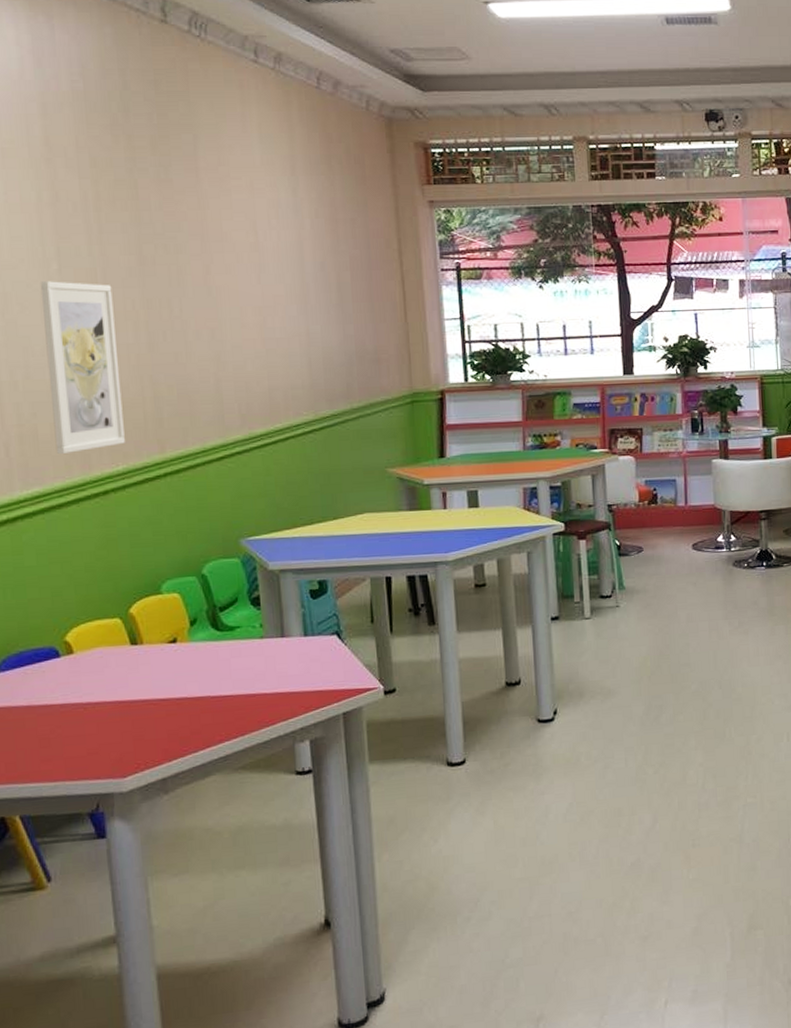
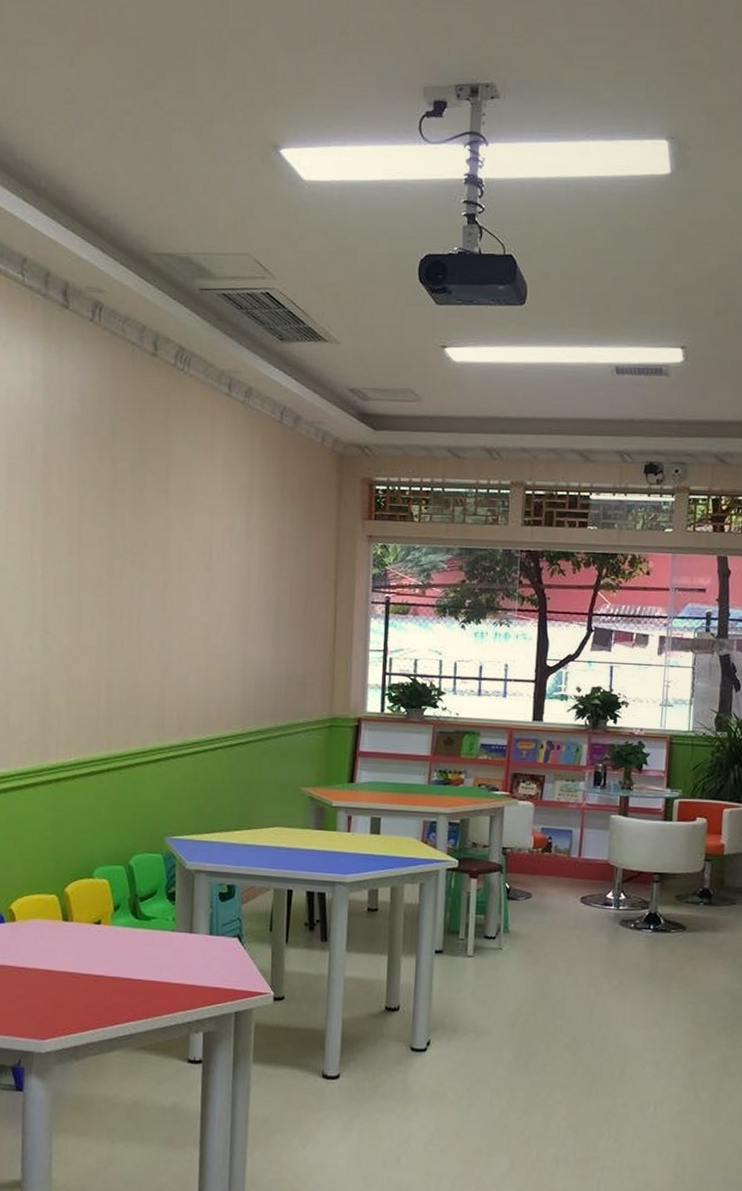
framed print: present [40,281,125,455] -> none [22,585,84,742]

